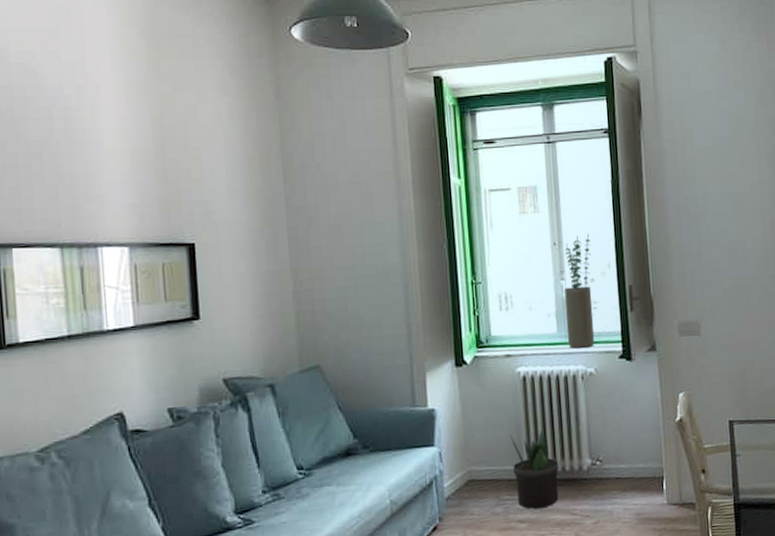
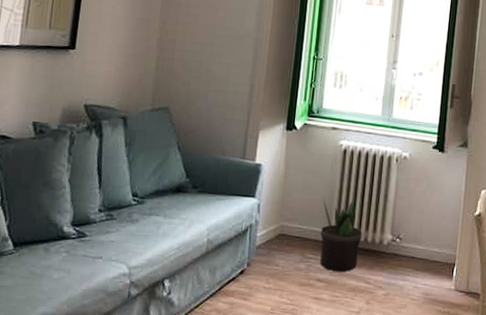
vase: present [564,233,595,349] -> none [390,32,425,134]

